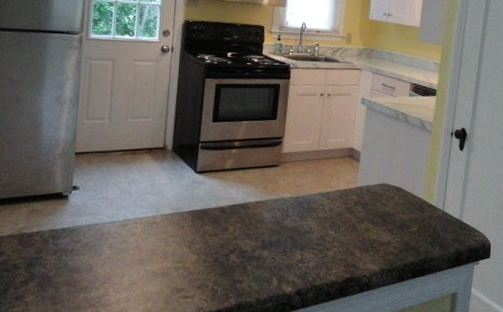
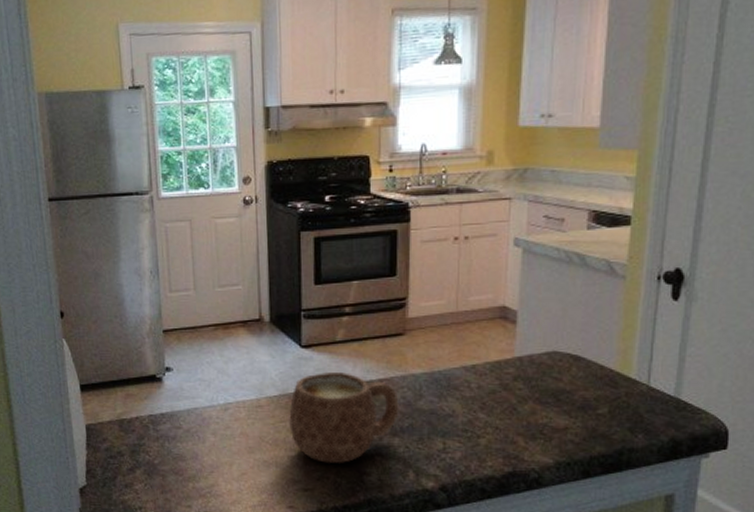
mug: none [179,195,270,273] -> present [289,373,399,463]

